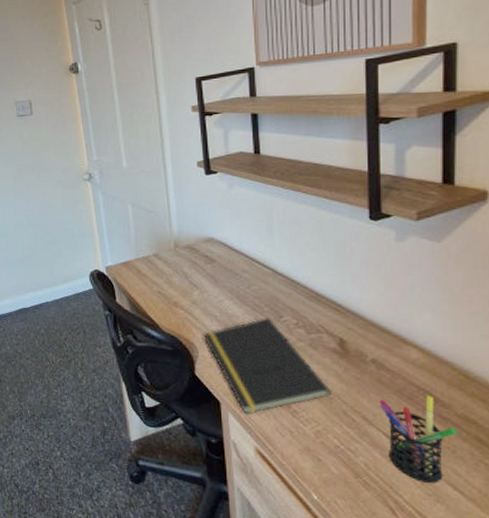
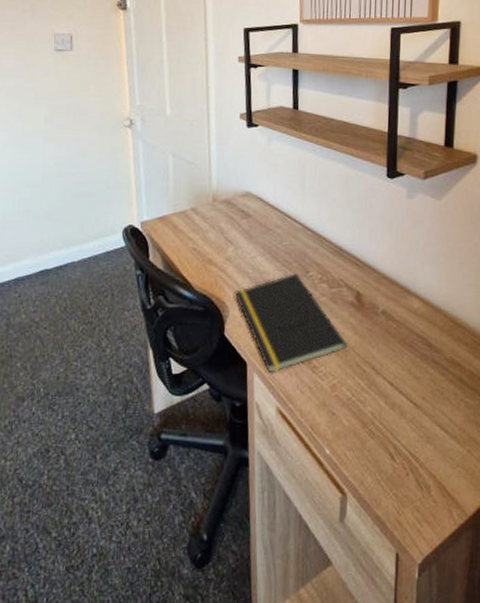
pen holder: present [380,394,457,483] -> none [386,341,446,425]

